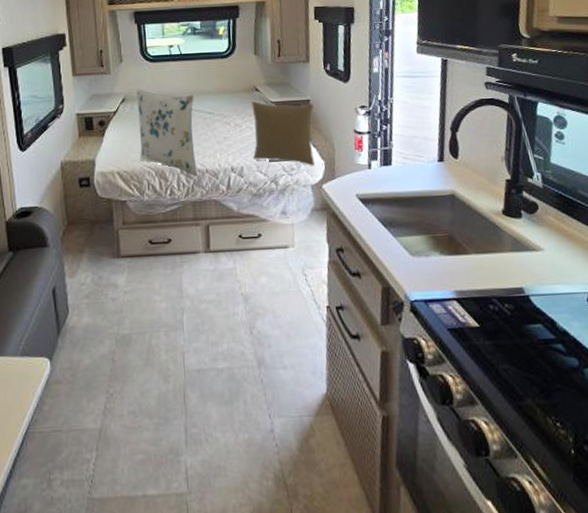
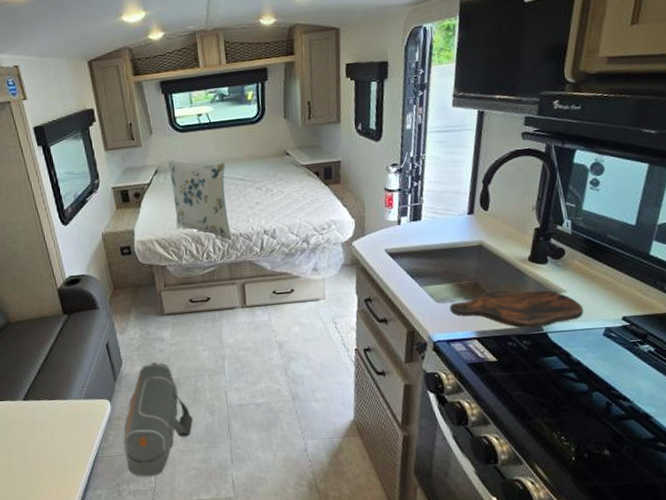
duffel bag: none [61,313,144,462] -> present [123,362,193,477]
pillow: present [252,101,314,166] -> none [282,164,345,225]
cutting board: none [425,245,565,290] -> present [449,290,584,328]

